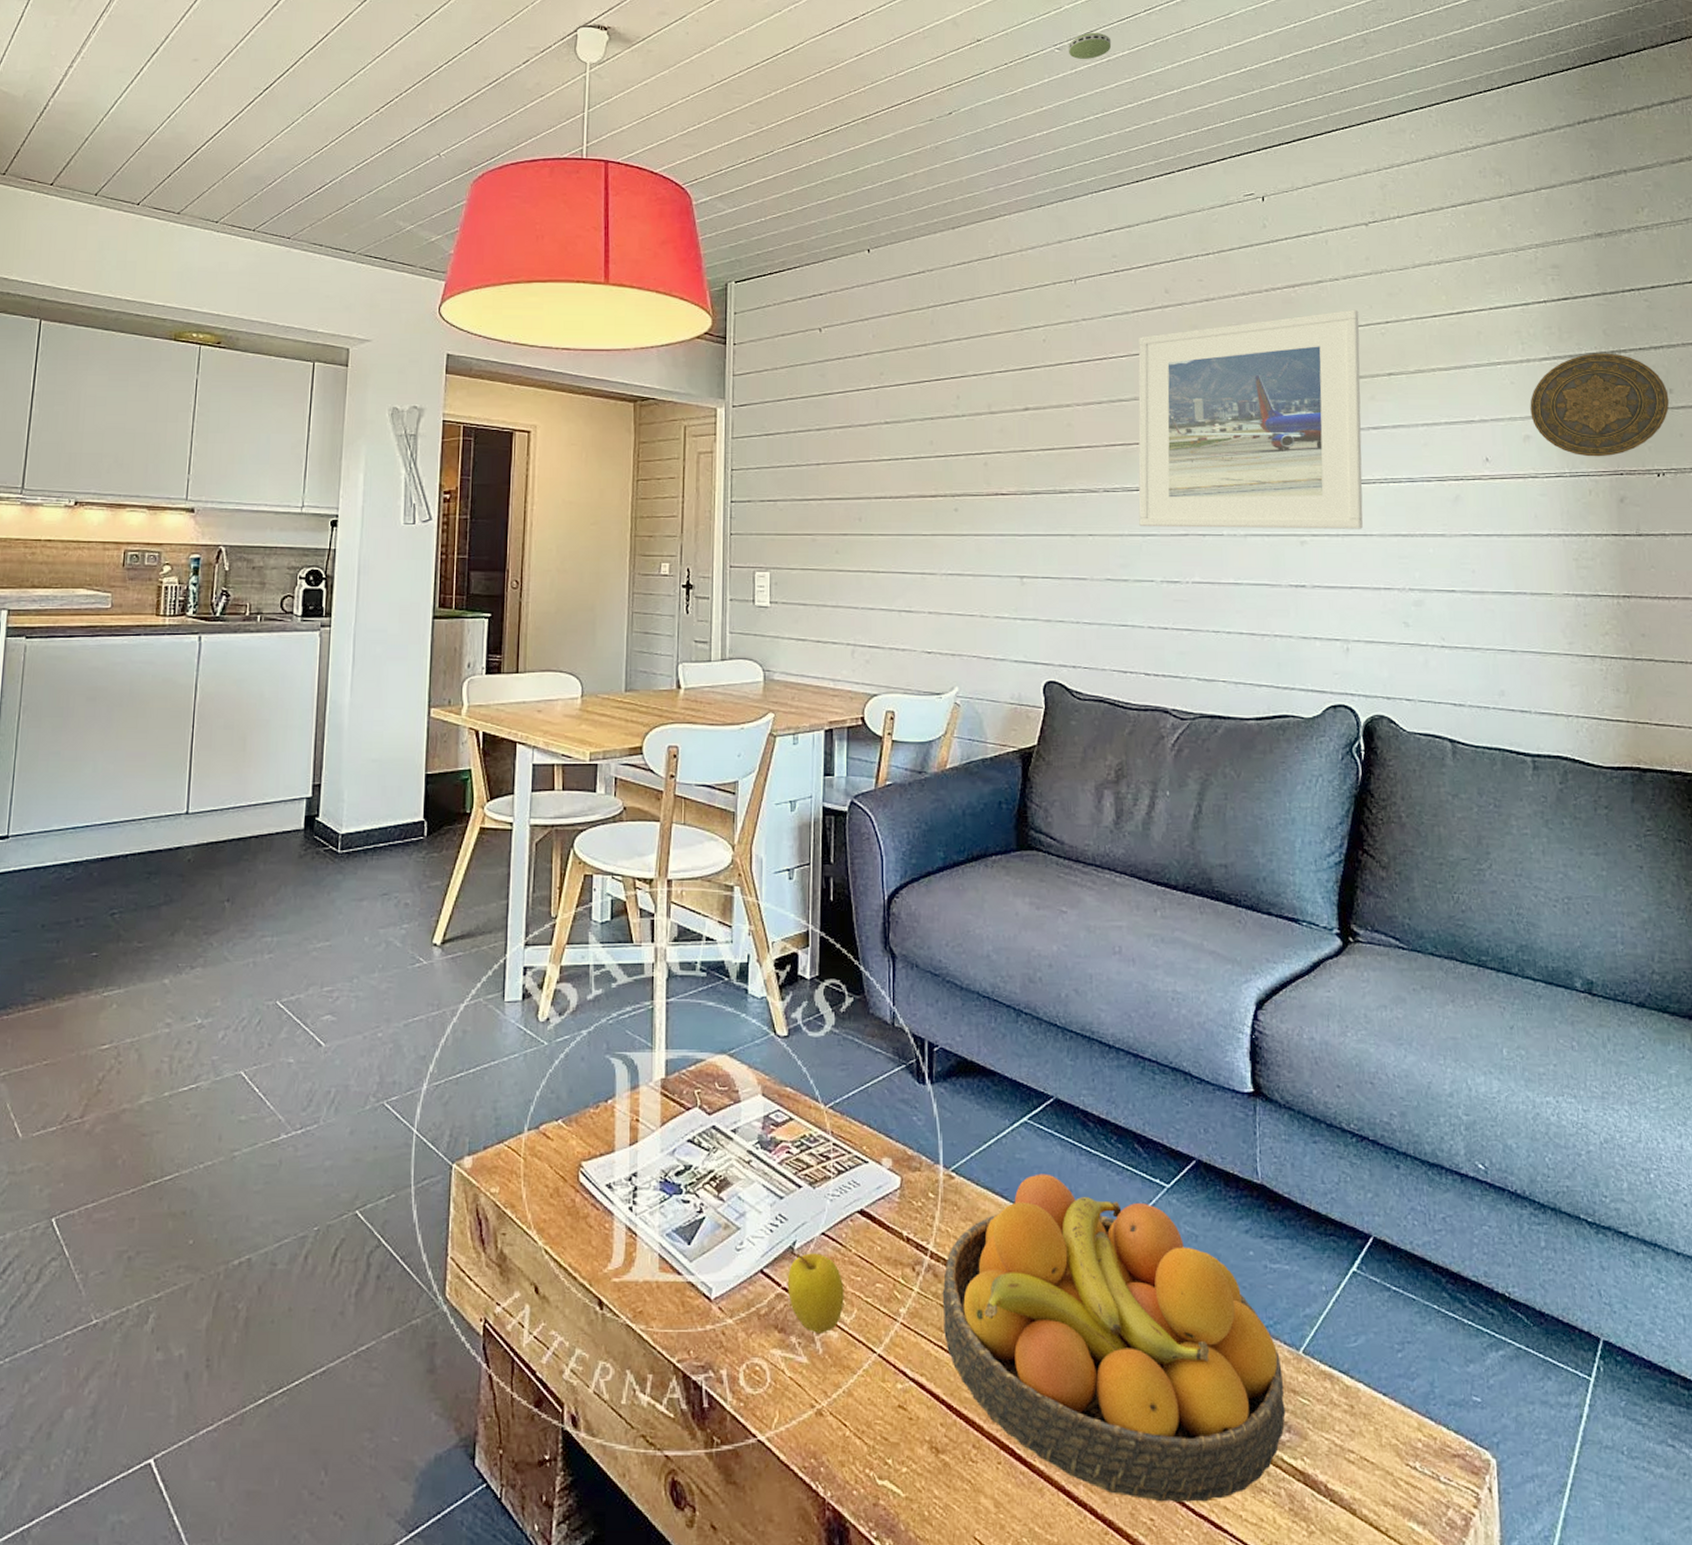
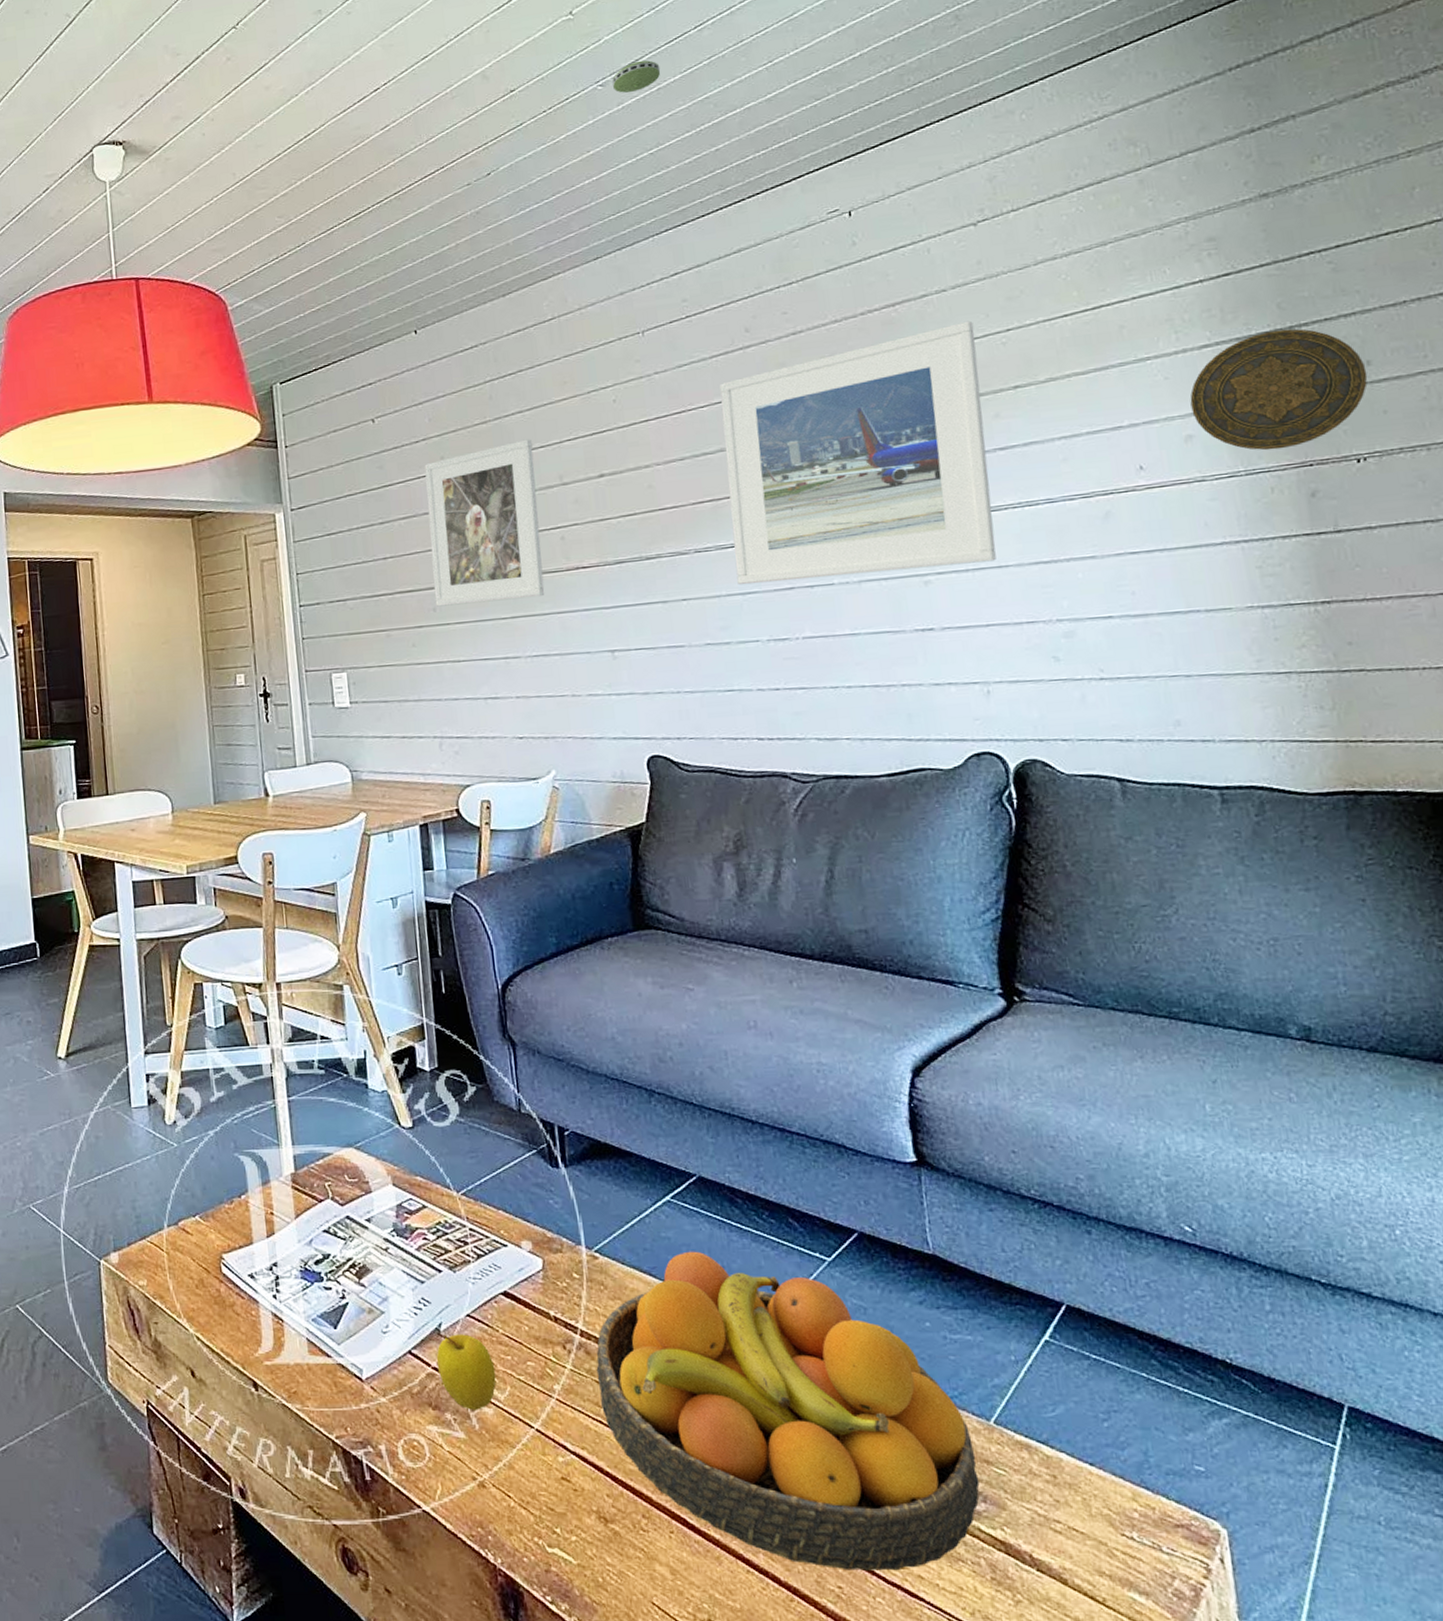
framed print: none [861,366,966,518] -> present [424,439,545,607]

